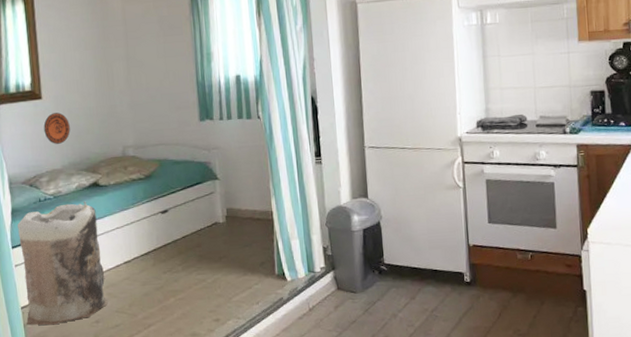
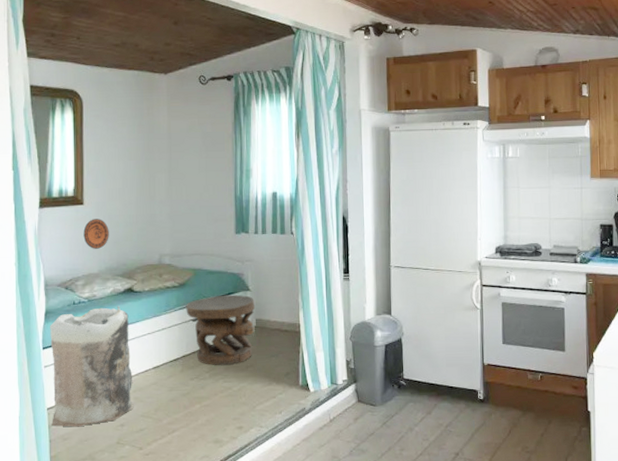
carved stool: none [153,184,226,258] -> present [186,294,256,365]

